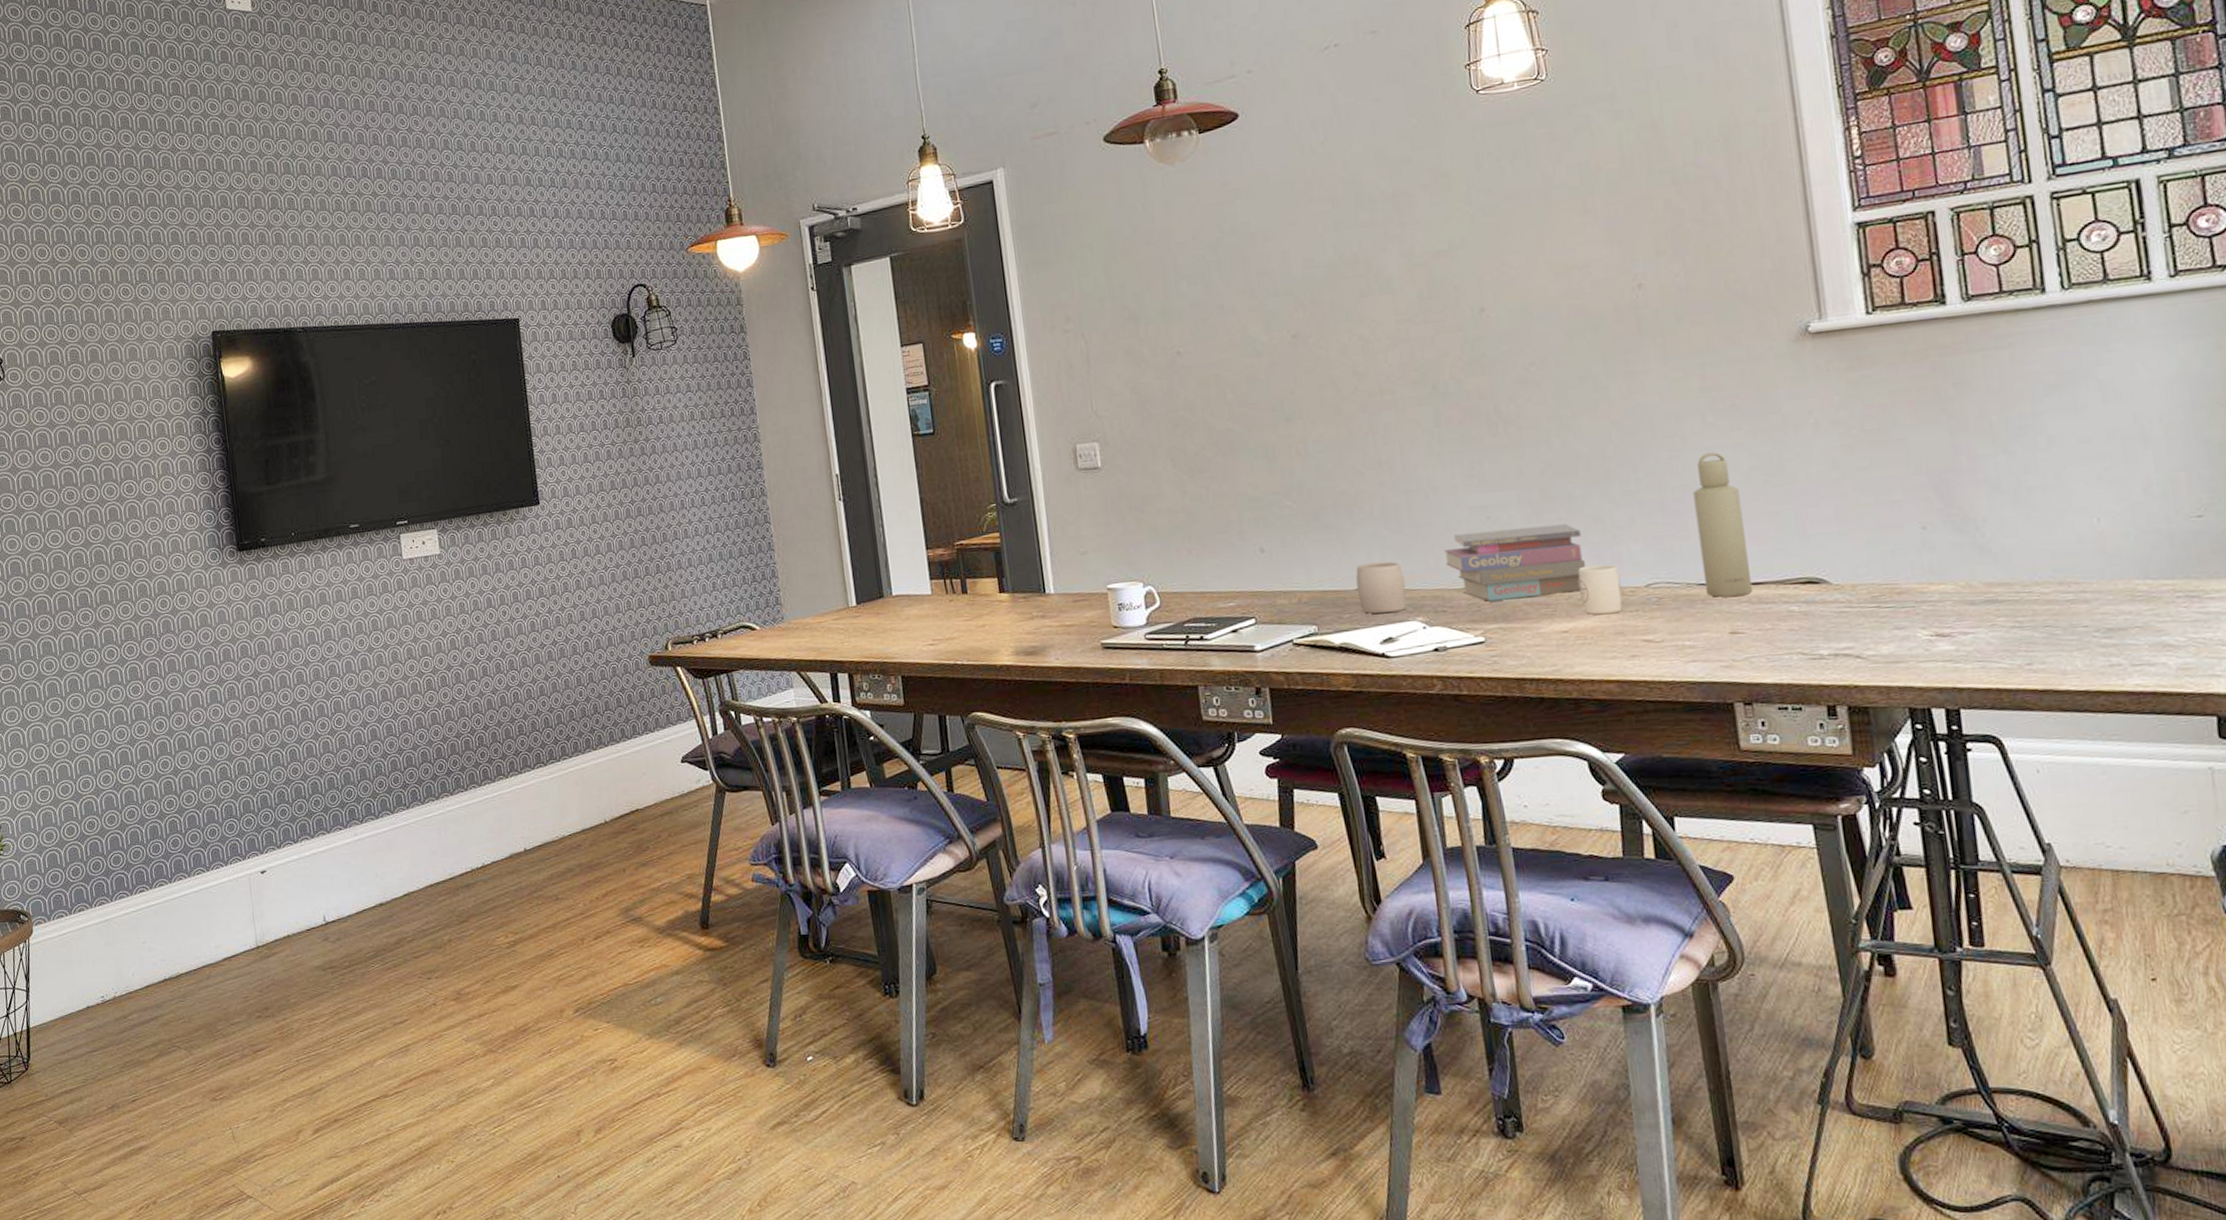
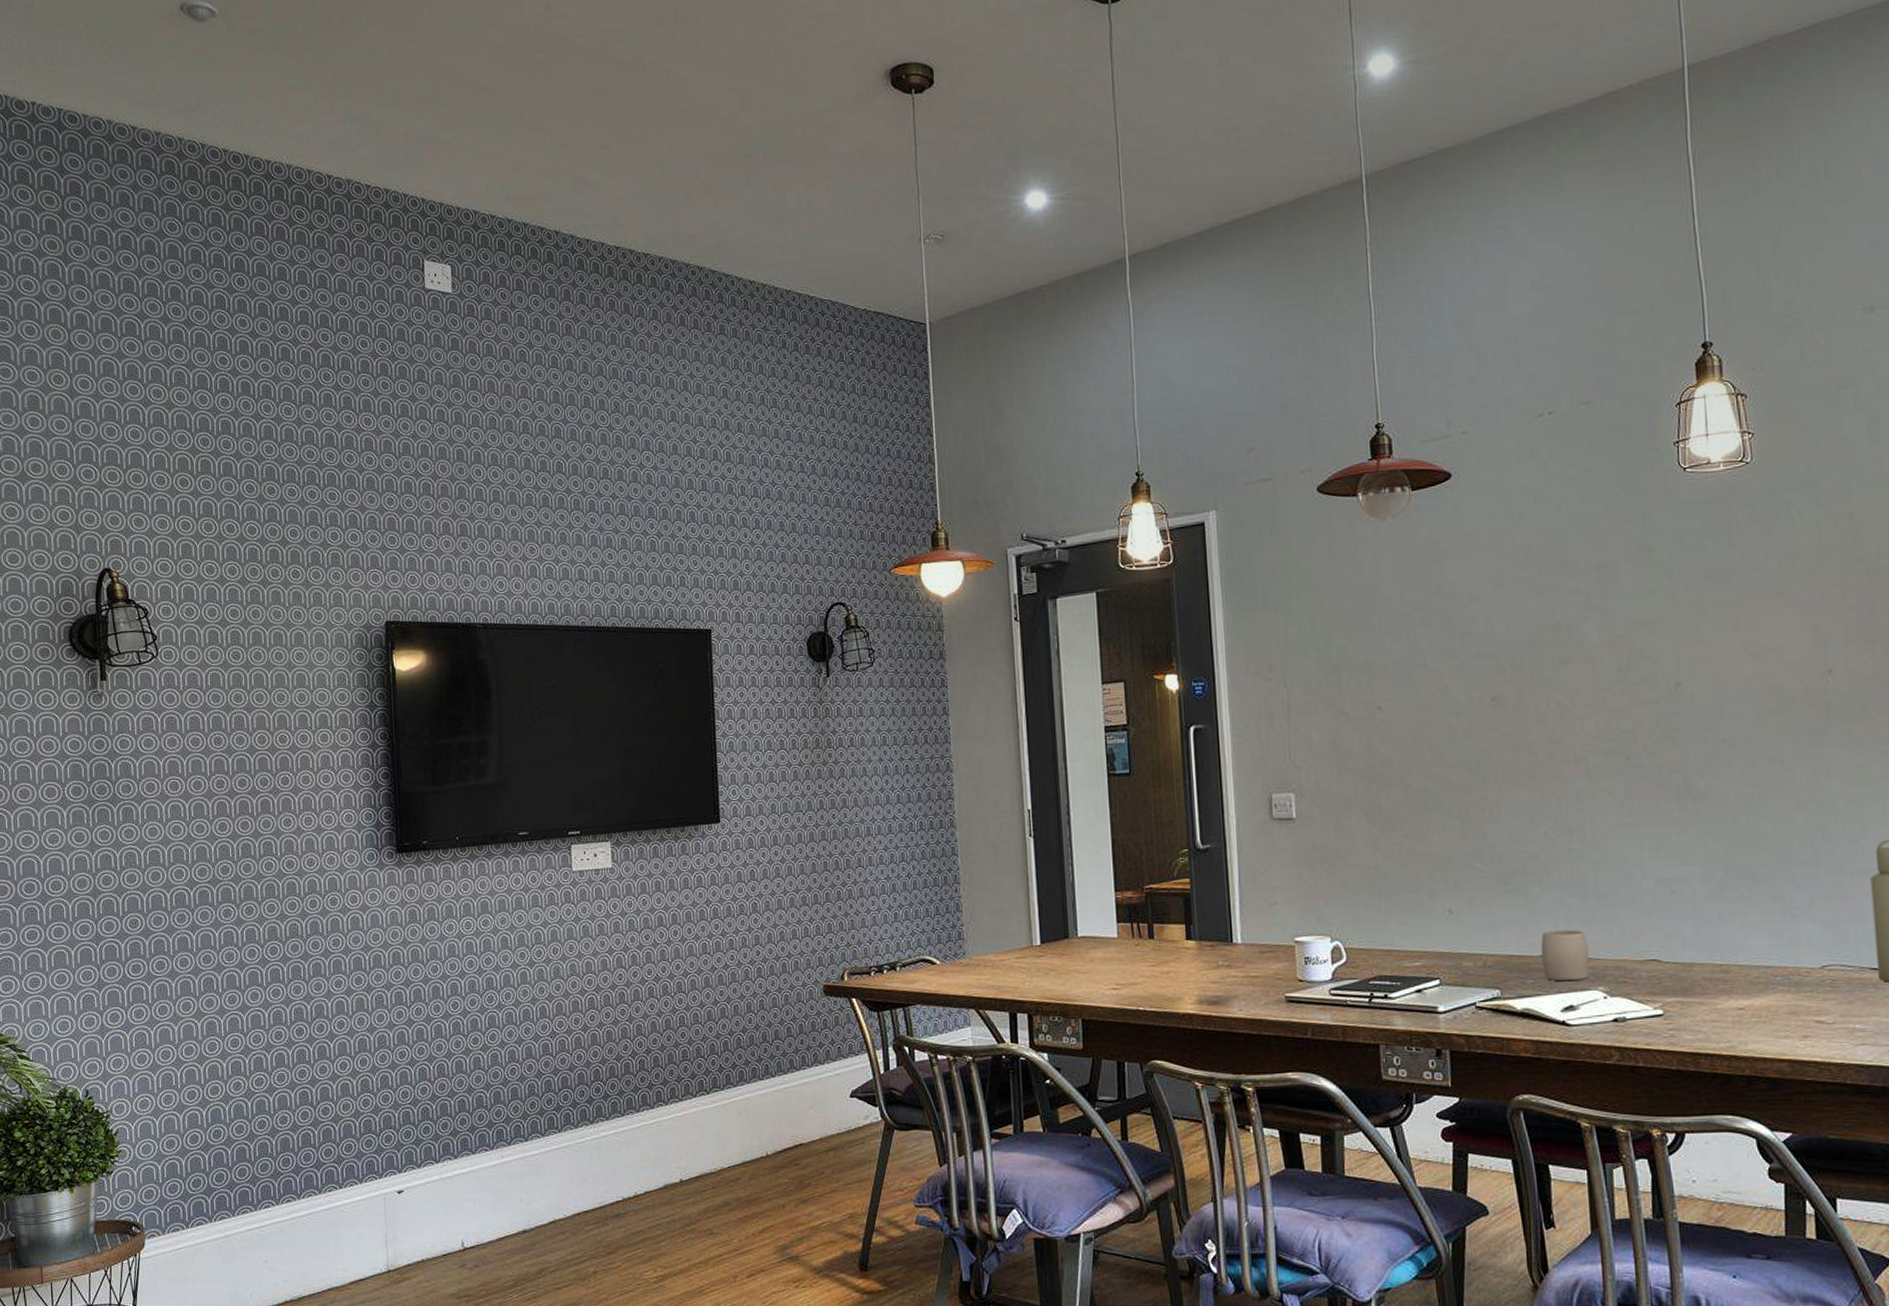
books: present [1444,523,1586,602] -> none [1628,901,1765,975]
mug: present [1577,564,1623,615] -> none [1756,944,1798,994]

